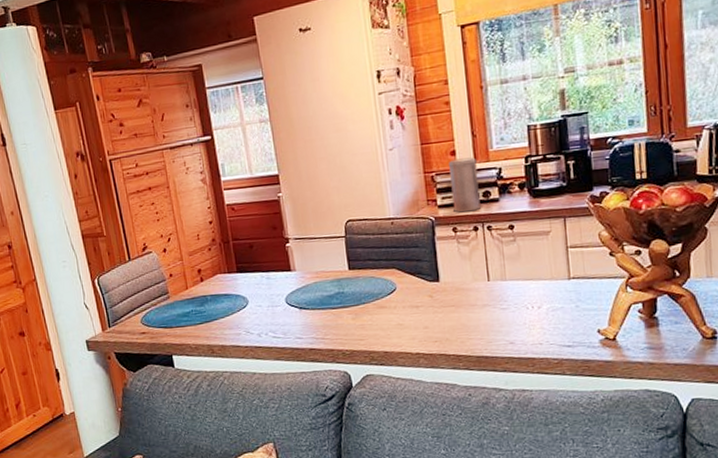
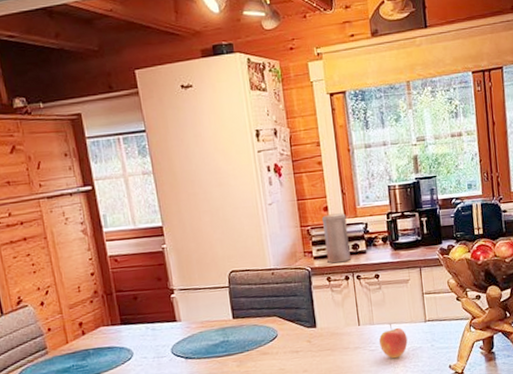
apple: none [511,279,547,319] -> present [379,323,408,359]

